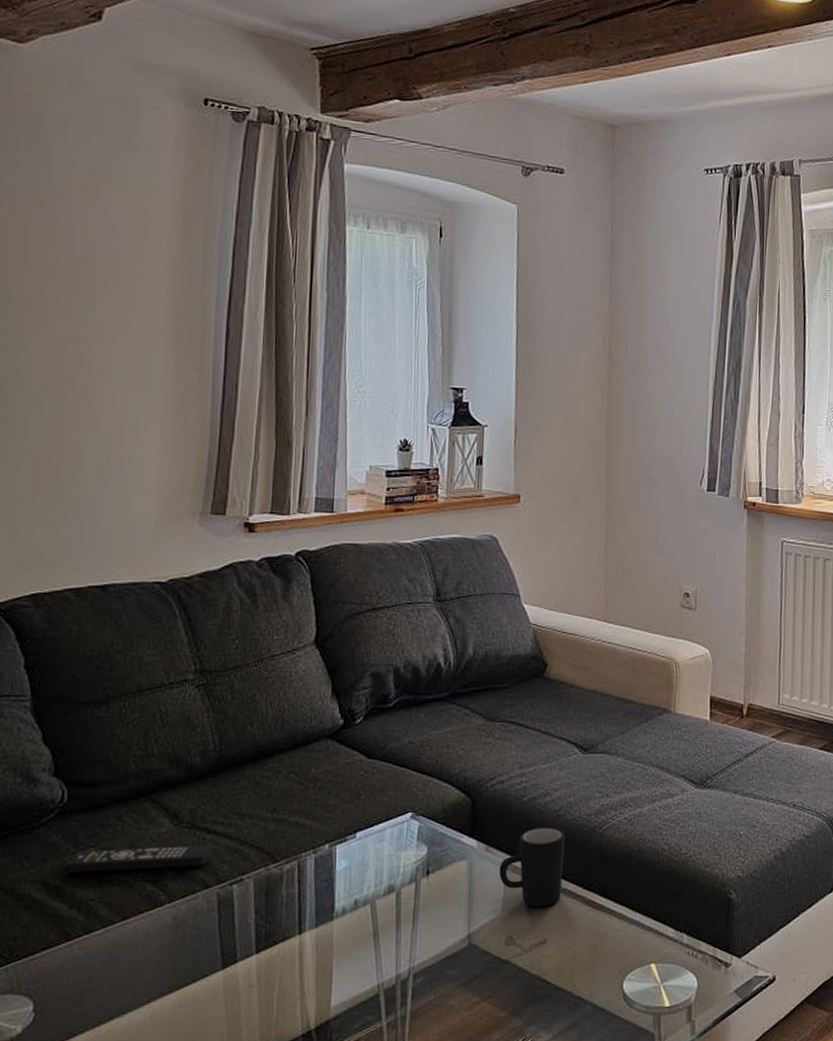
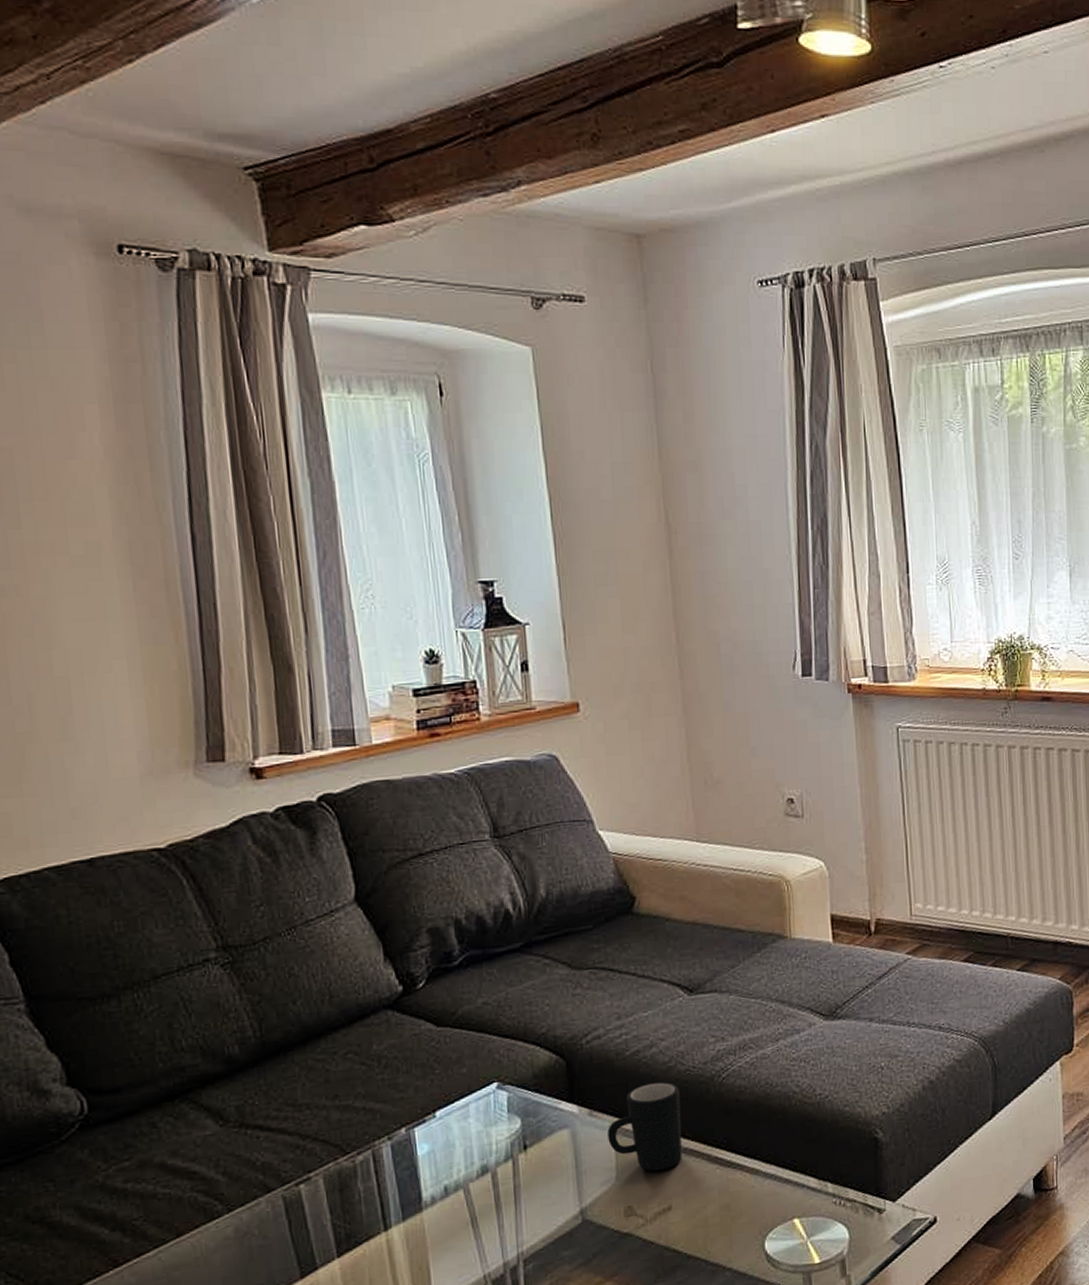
remote control: present [66,845,211,873] -> none [99,1143,269,1192]

